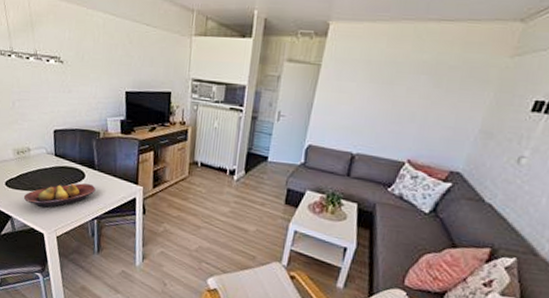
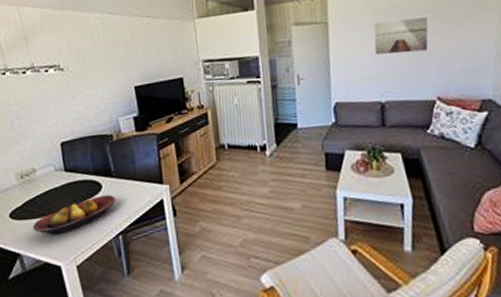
wall art: none [360,74,422,113] -> present [374,17,428,55]

